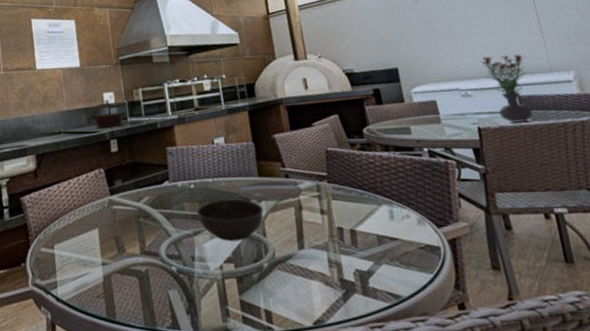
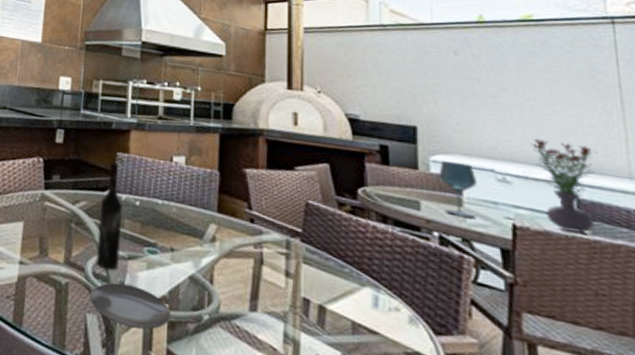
saucepan: present [90,99,126,129] -> none [40,84,81,117]
wine bottle: none [160,156,187,248] -> present [96,162,124,270]
plate: none [167,256,238,292] -> present [89,282,171,330]
bowl: present [196,199,264,242] -> none [136,226,216,281]
plate: present [237,181,303,202] -> none [189,217,268,249]
wine glass: none [419,88,452,132] -> present [439,161,478,218]

